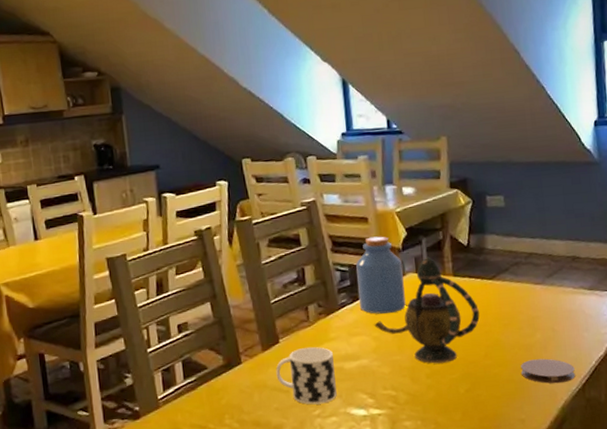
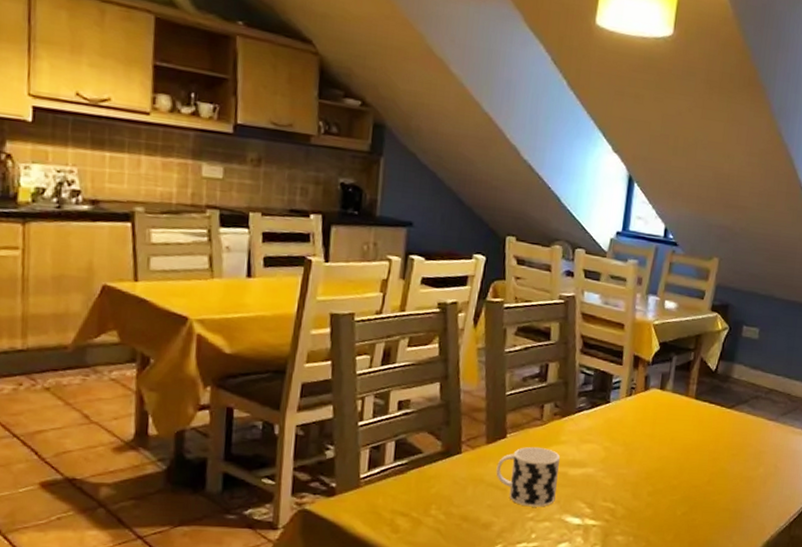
jar: present [356,236,406,314] -> none [597,345,649,426]
teapot: present [374,256,480,364] -> none [608,375,712,483]
coaster: present [521,358,576,384] -> none [738,492,787,519]

